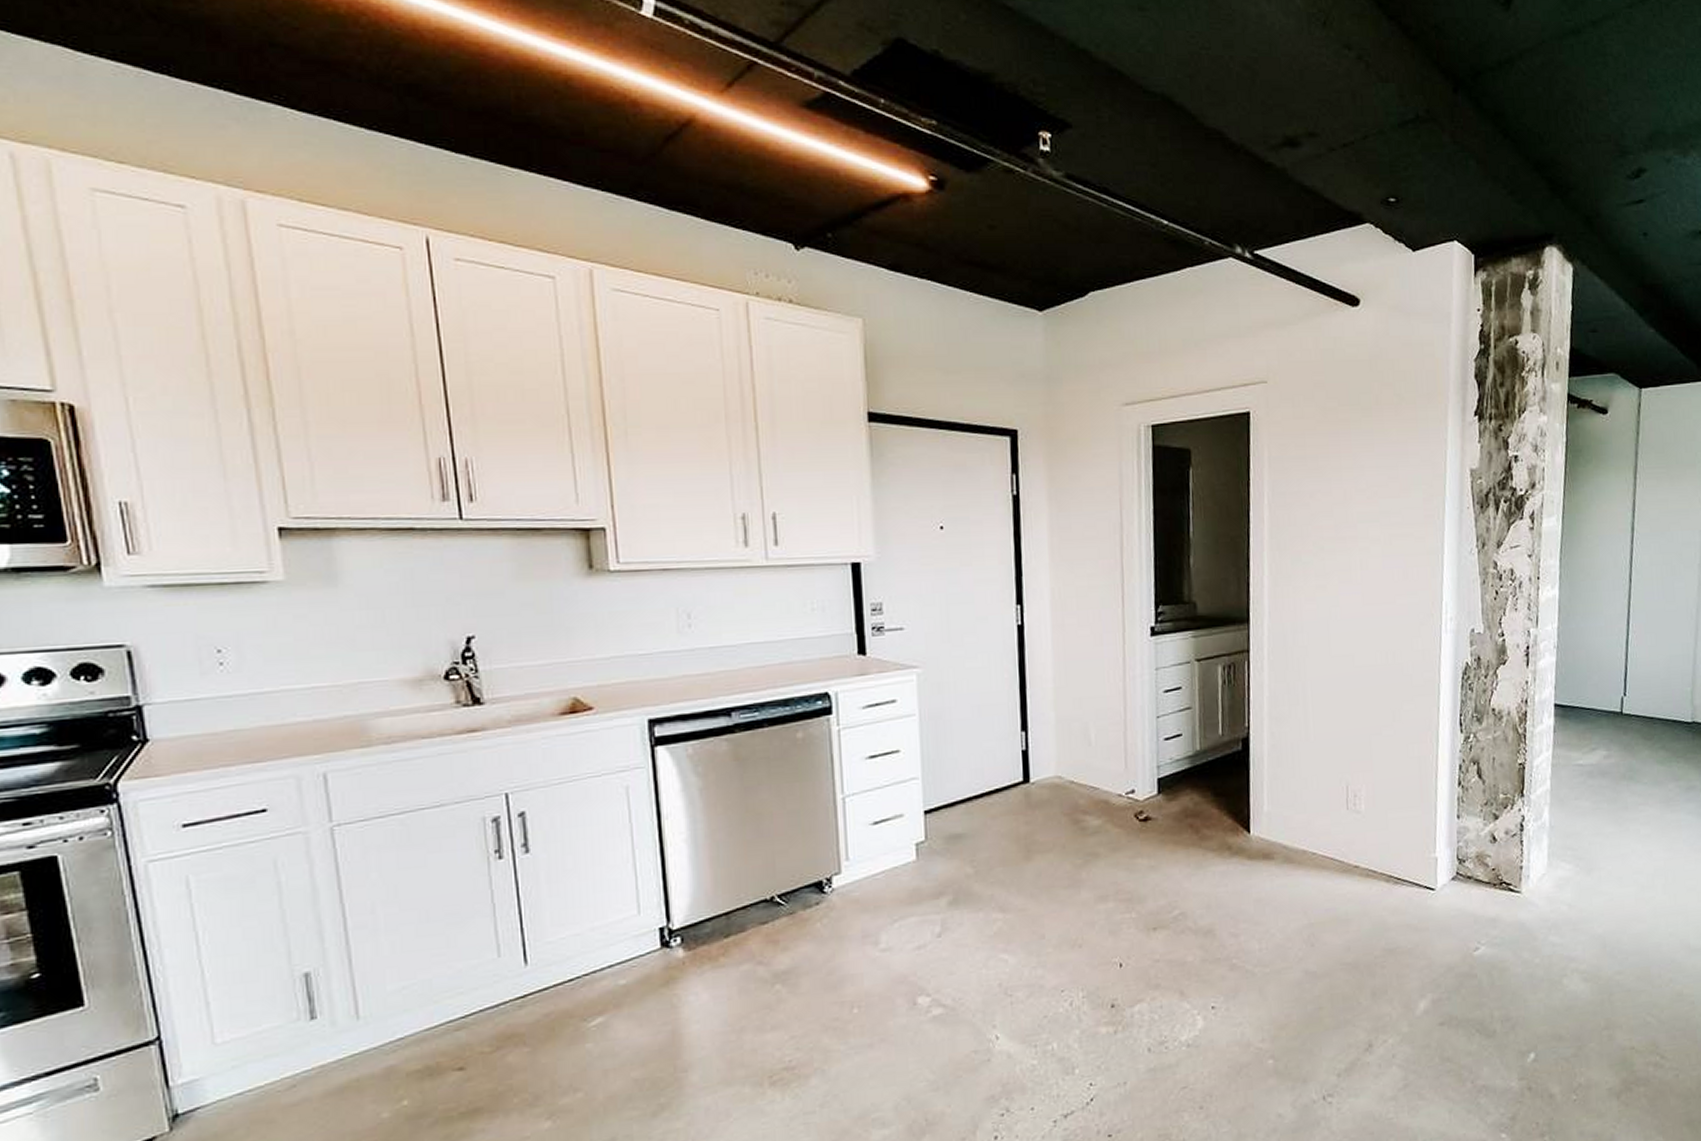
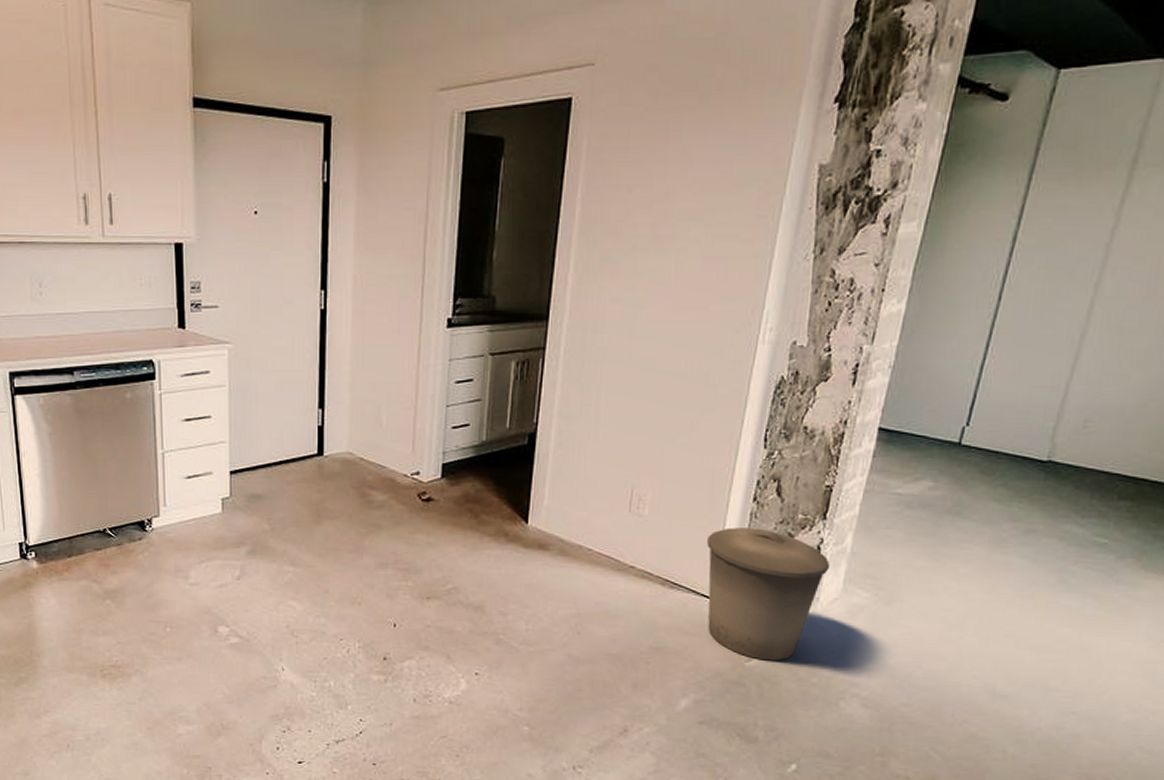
trash can: none [1422,812,1533,947] -> present [707,527,829,661]

